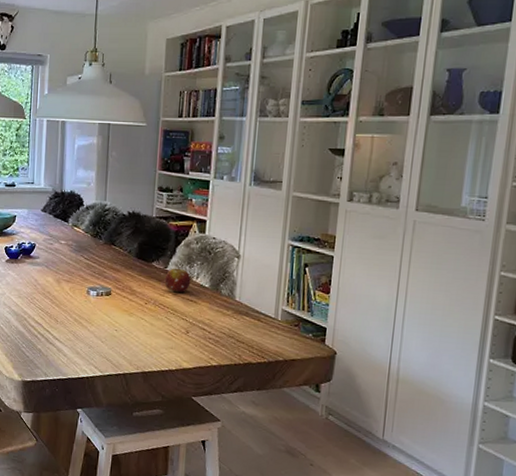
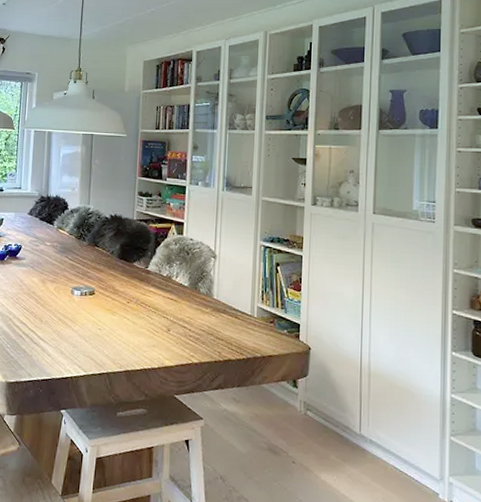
fruit: present [164,268,191,292] -> none [145,268,171,291]

